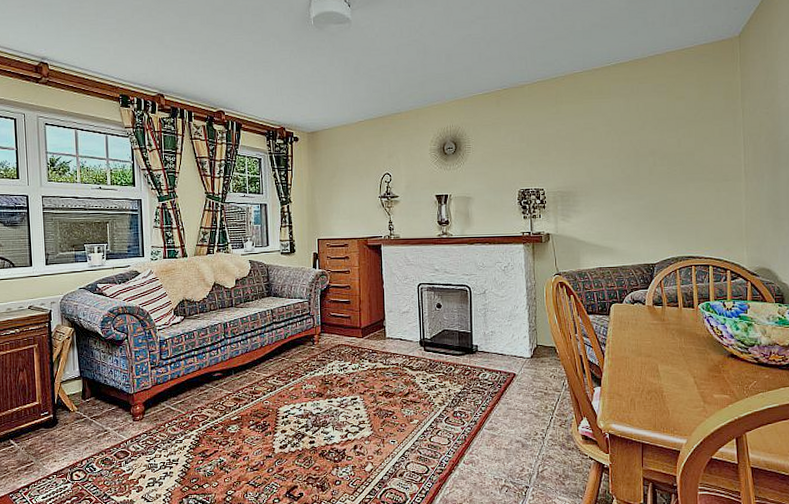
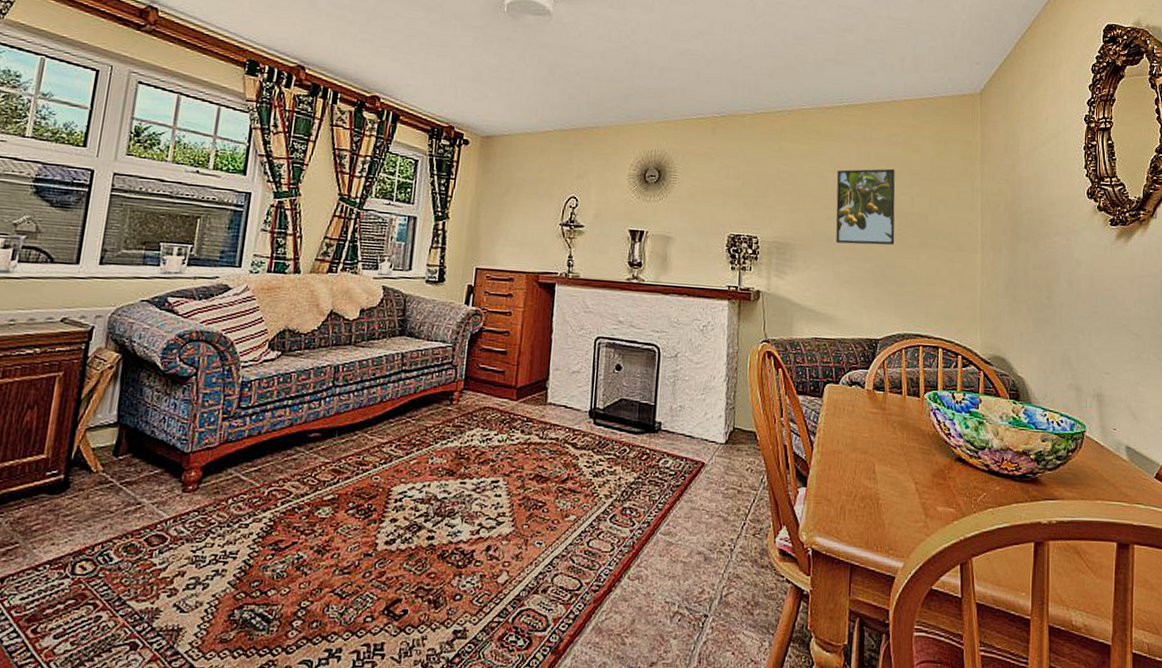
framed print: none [609,116,665,186] -> present [836,168,895,245]

